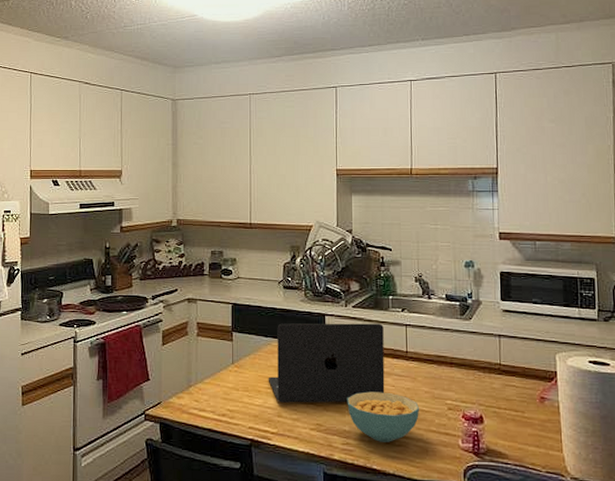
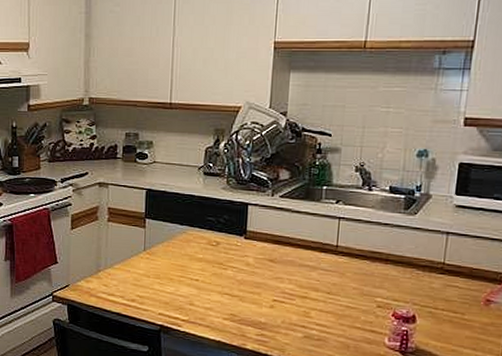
laptop: present [268,323,385,403] -> none [181,211,313,295]
cereal bowl: present [347,391,419,442] -> none [265,284,344,336]

